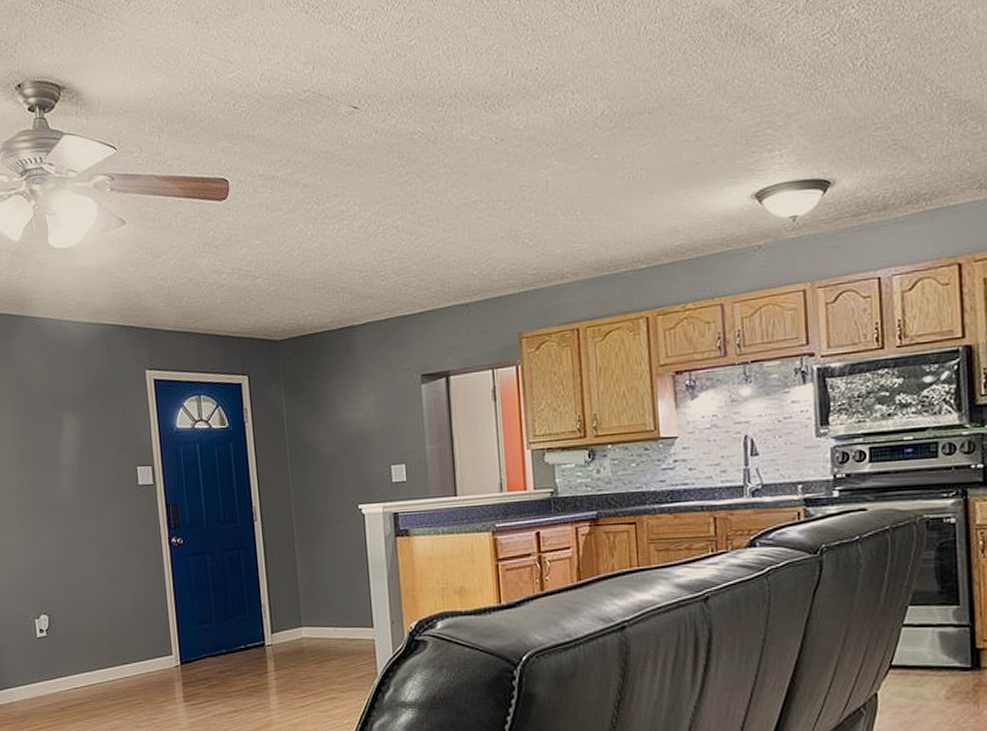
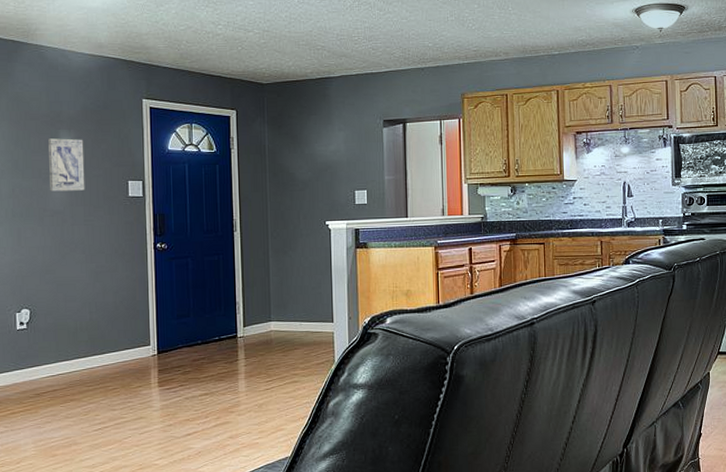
wall art: none [52,421,94,483] -> present [48,138,85,191]

